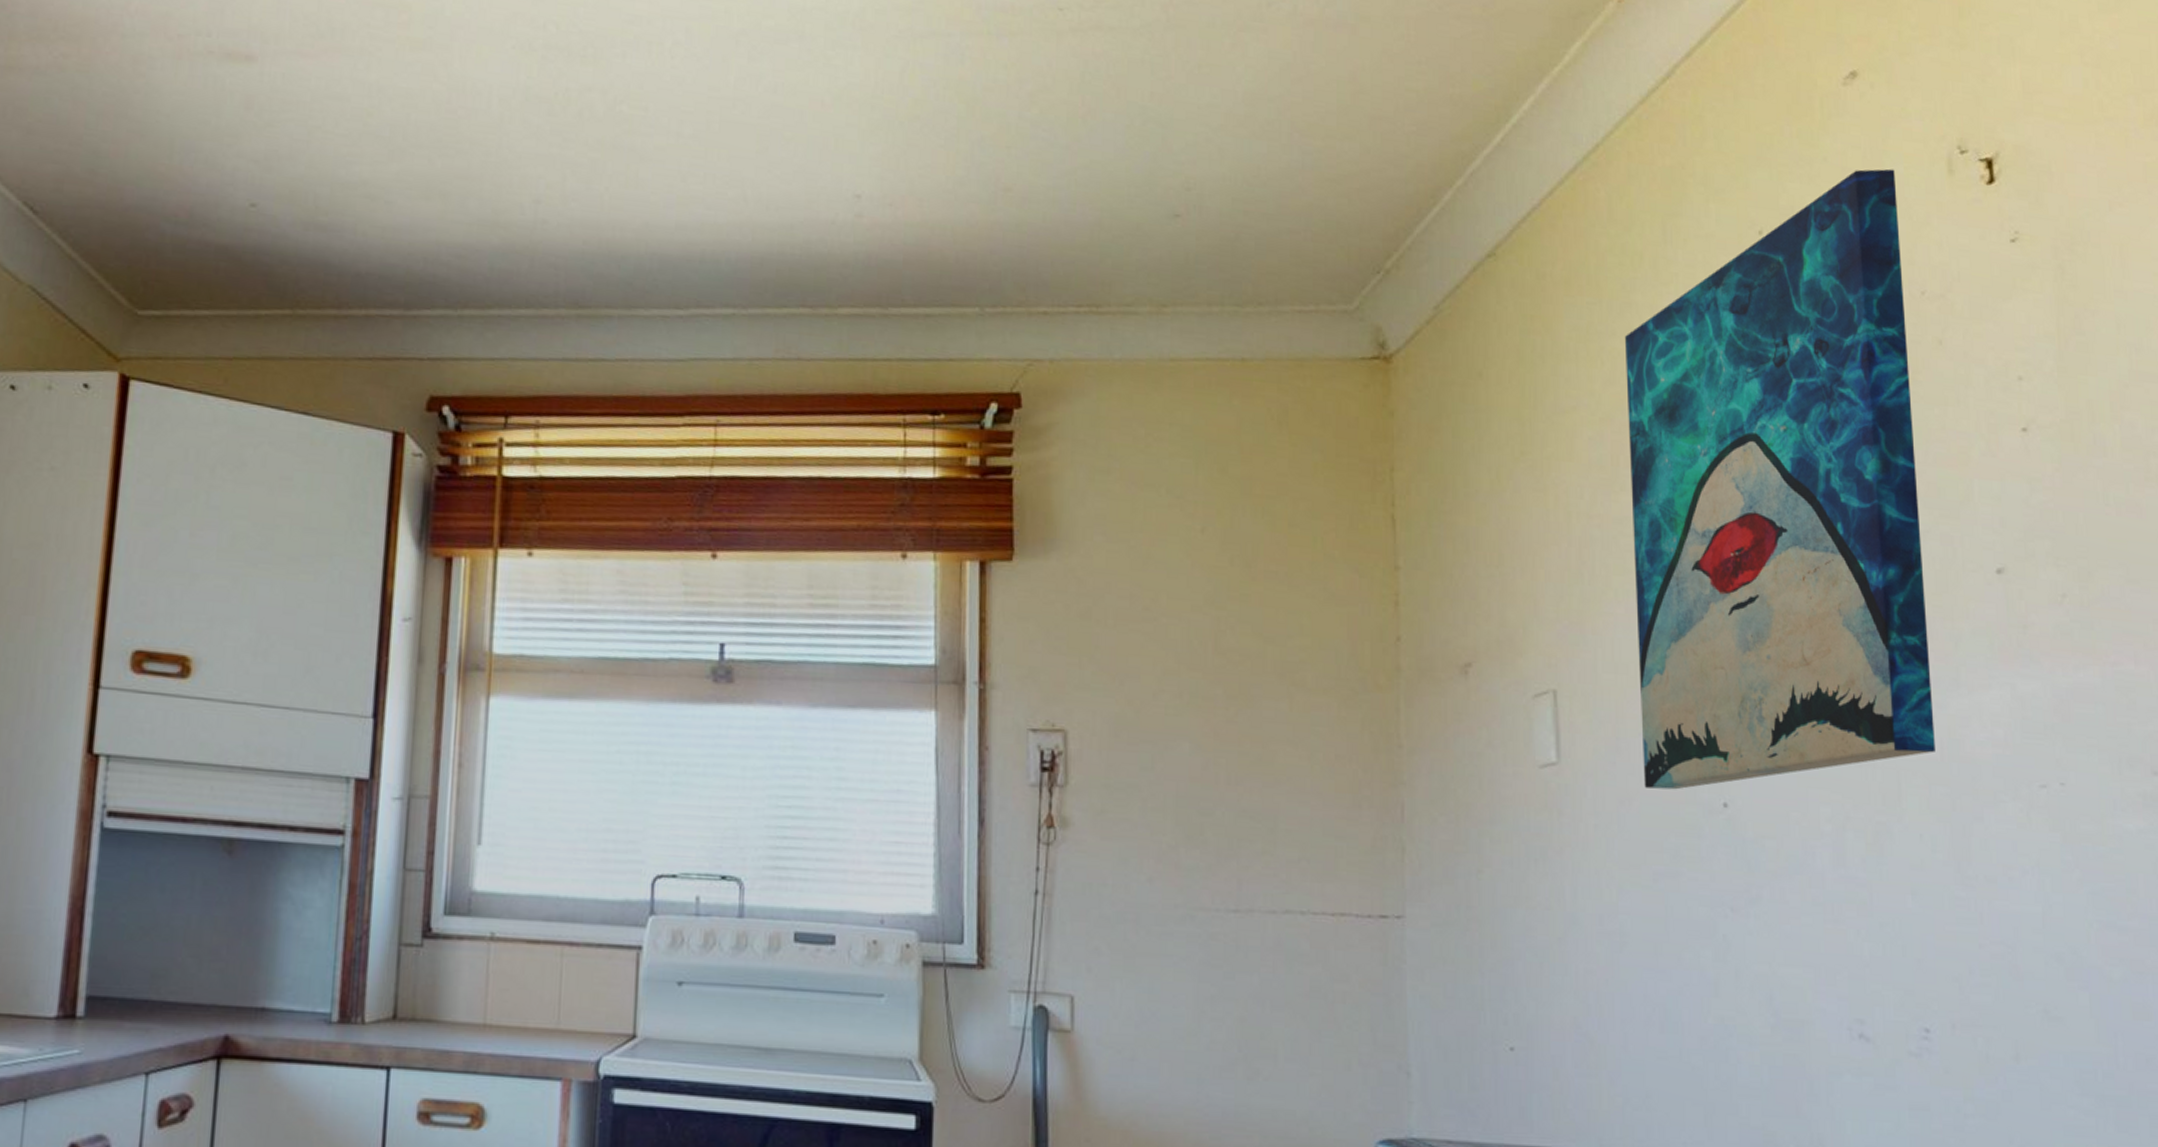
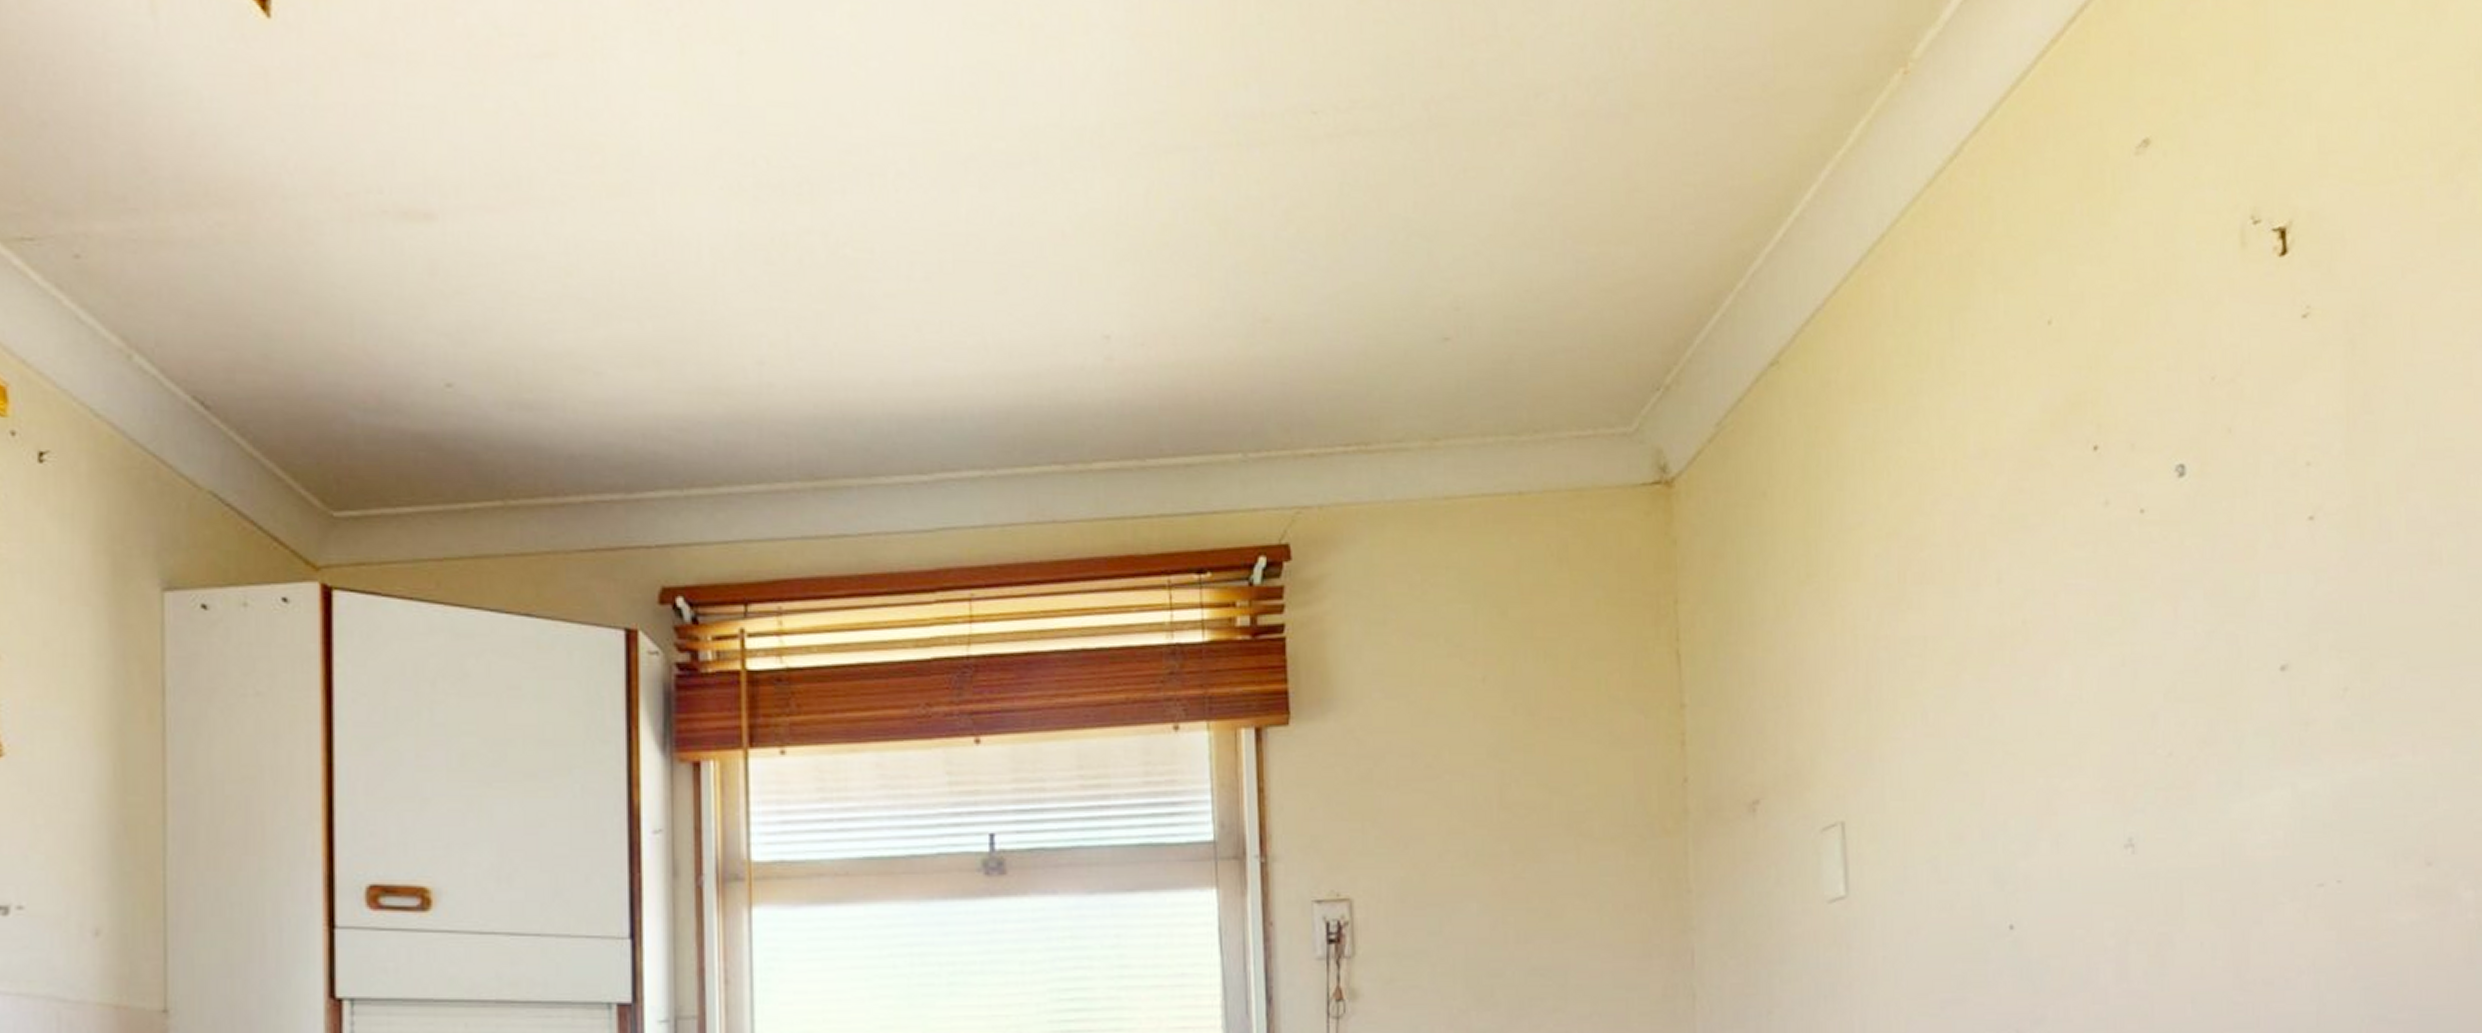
wall art: present [1625,169,1935,790] -> none [1912,244,2217,915]

